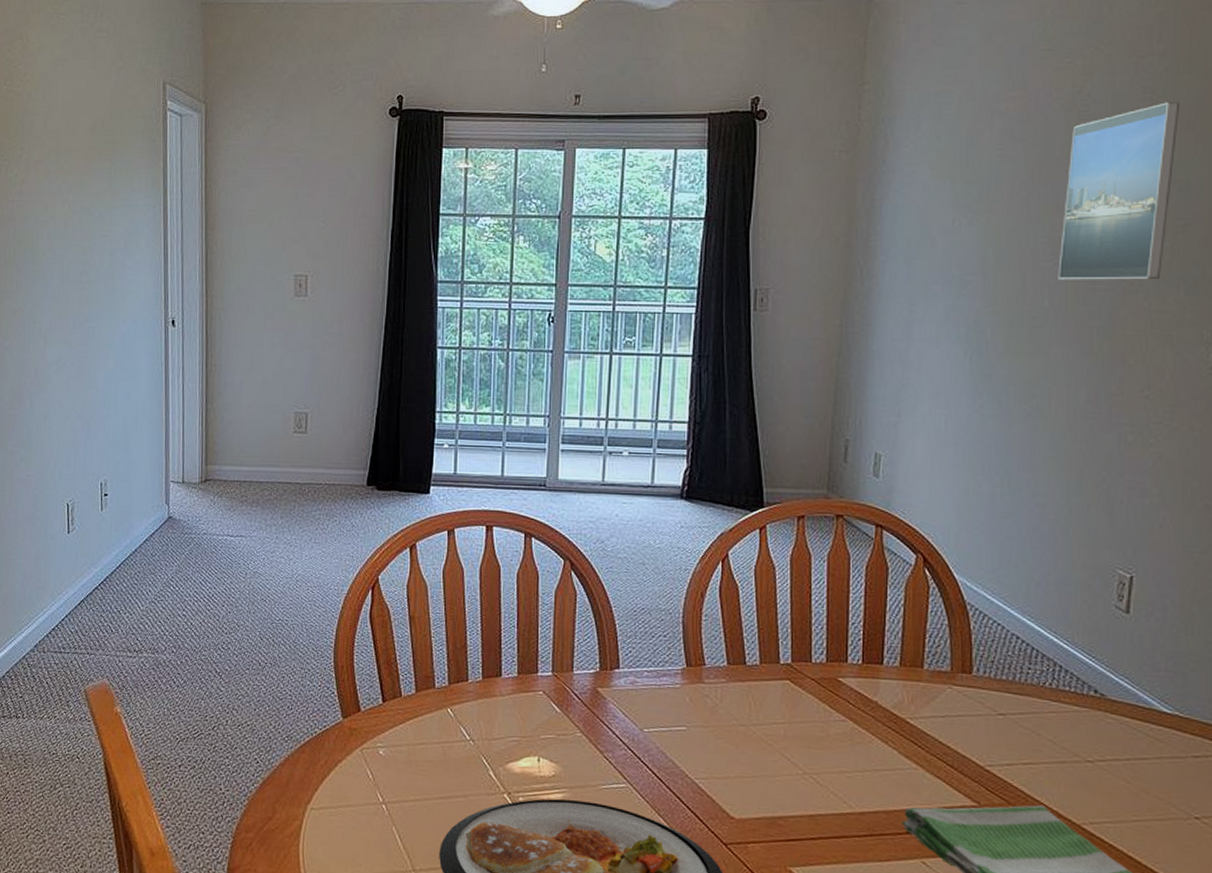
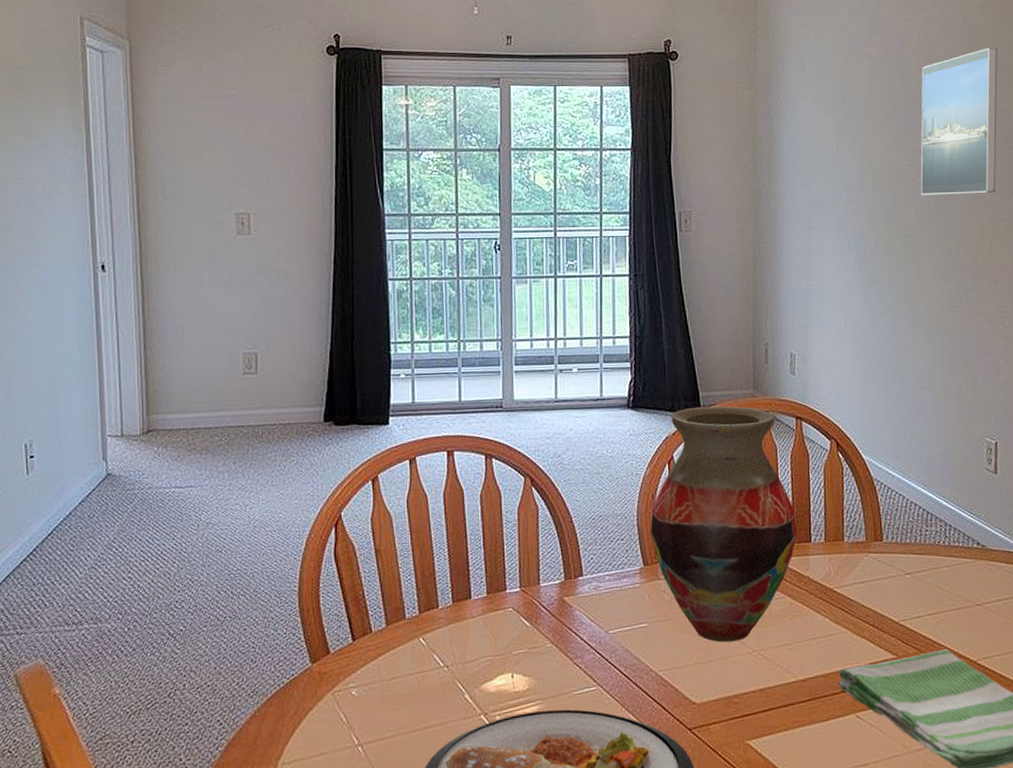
vase: none [697,503,867,760] -> present [650,406,797,643]

